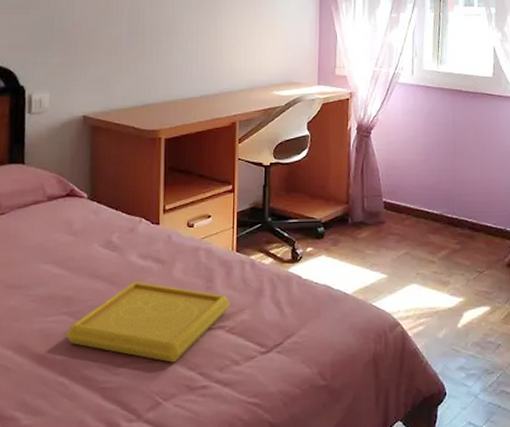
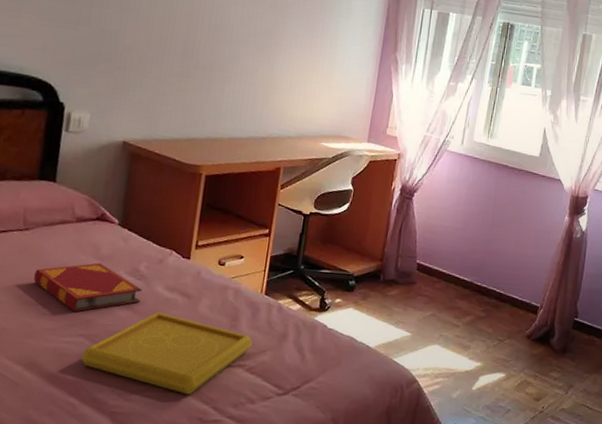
hardback book: none [14,238,117,291] -> present [34,262,143,312]

